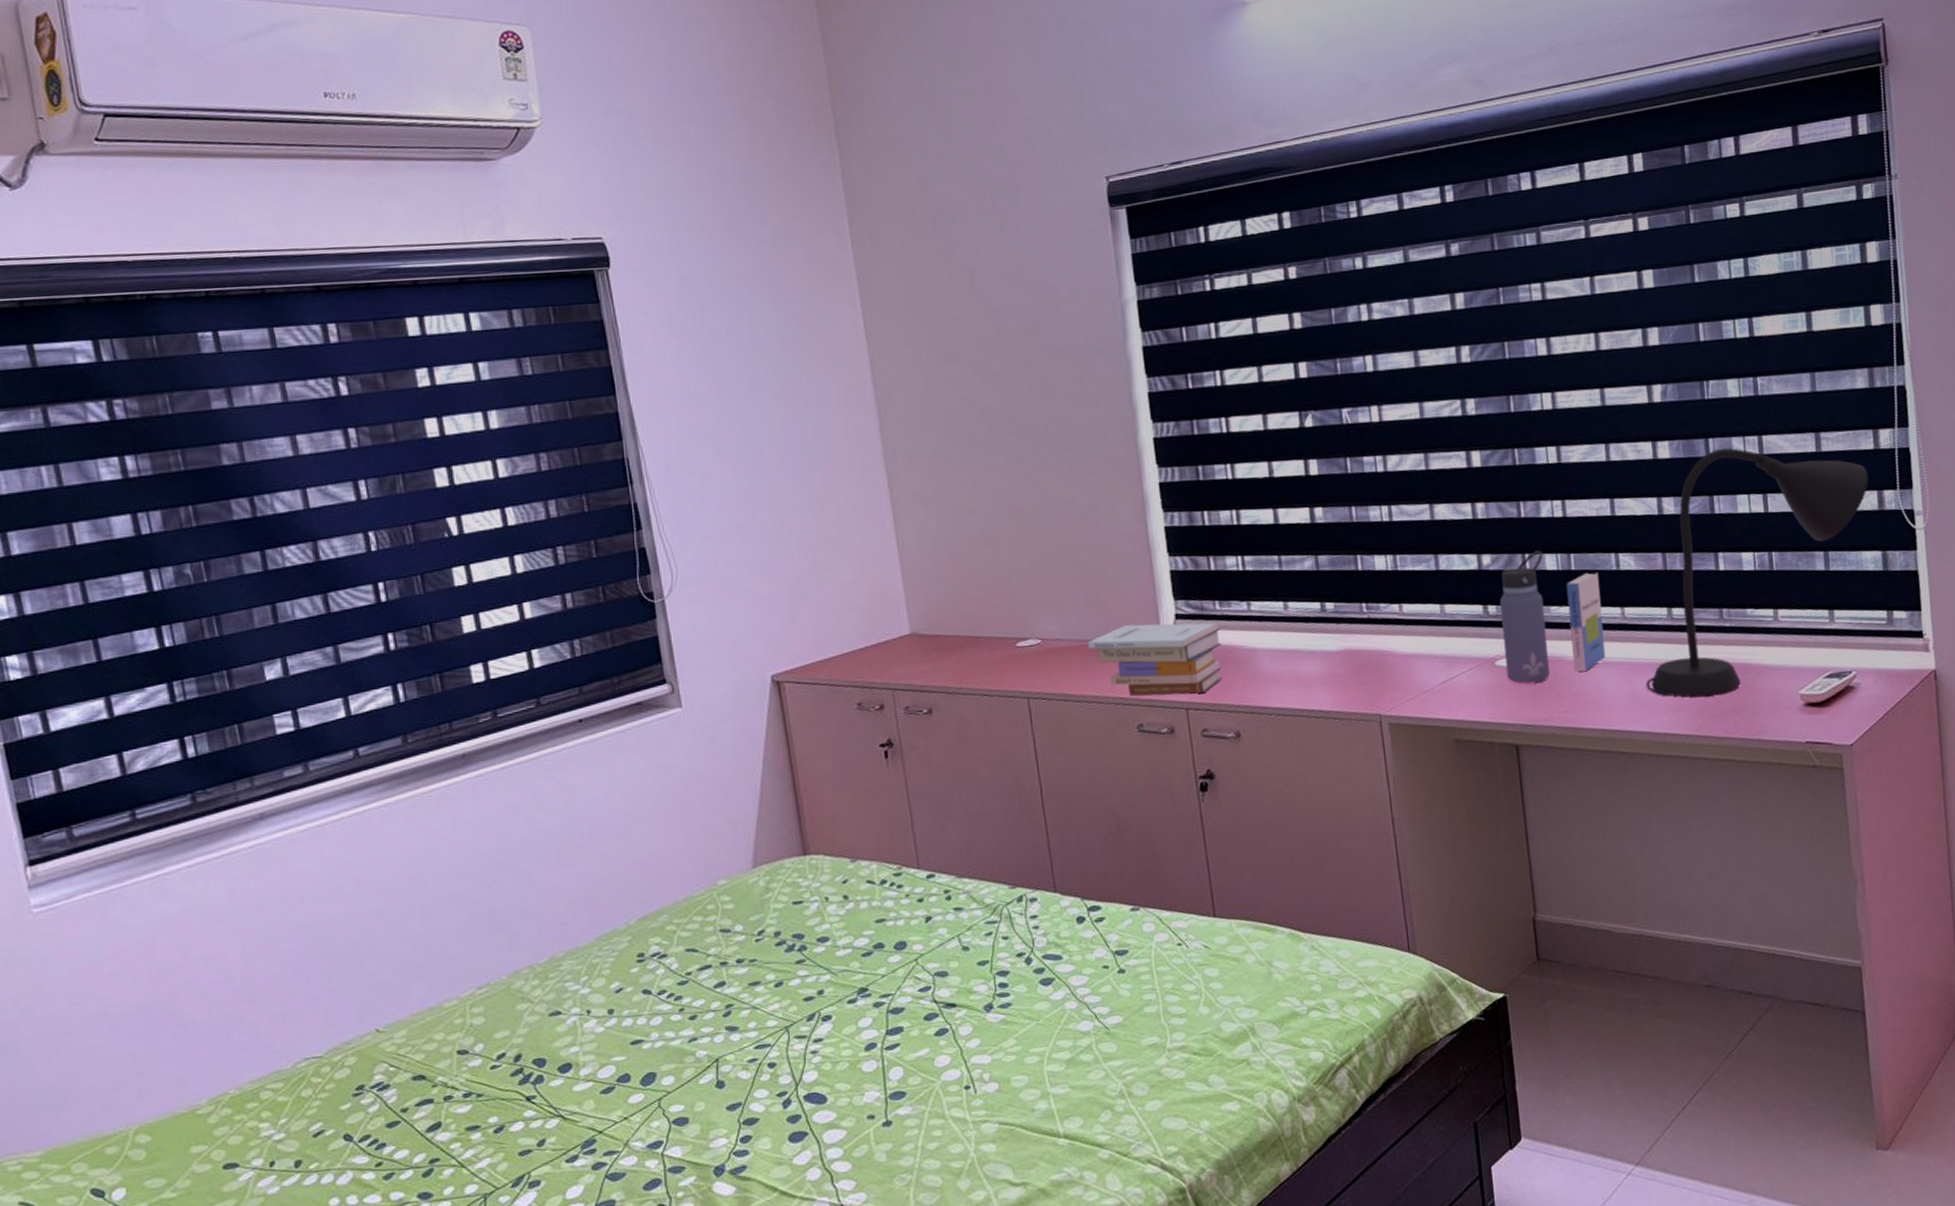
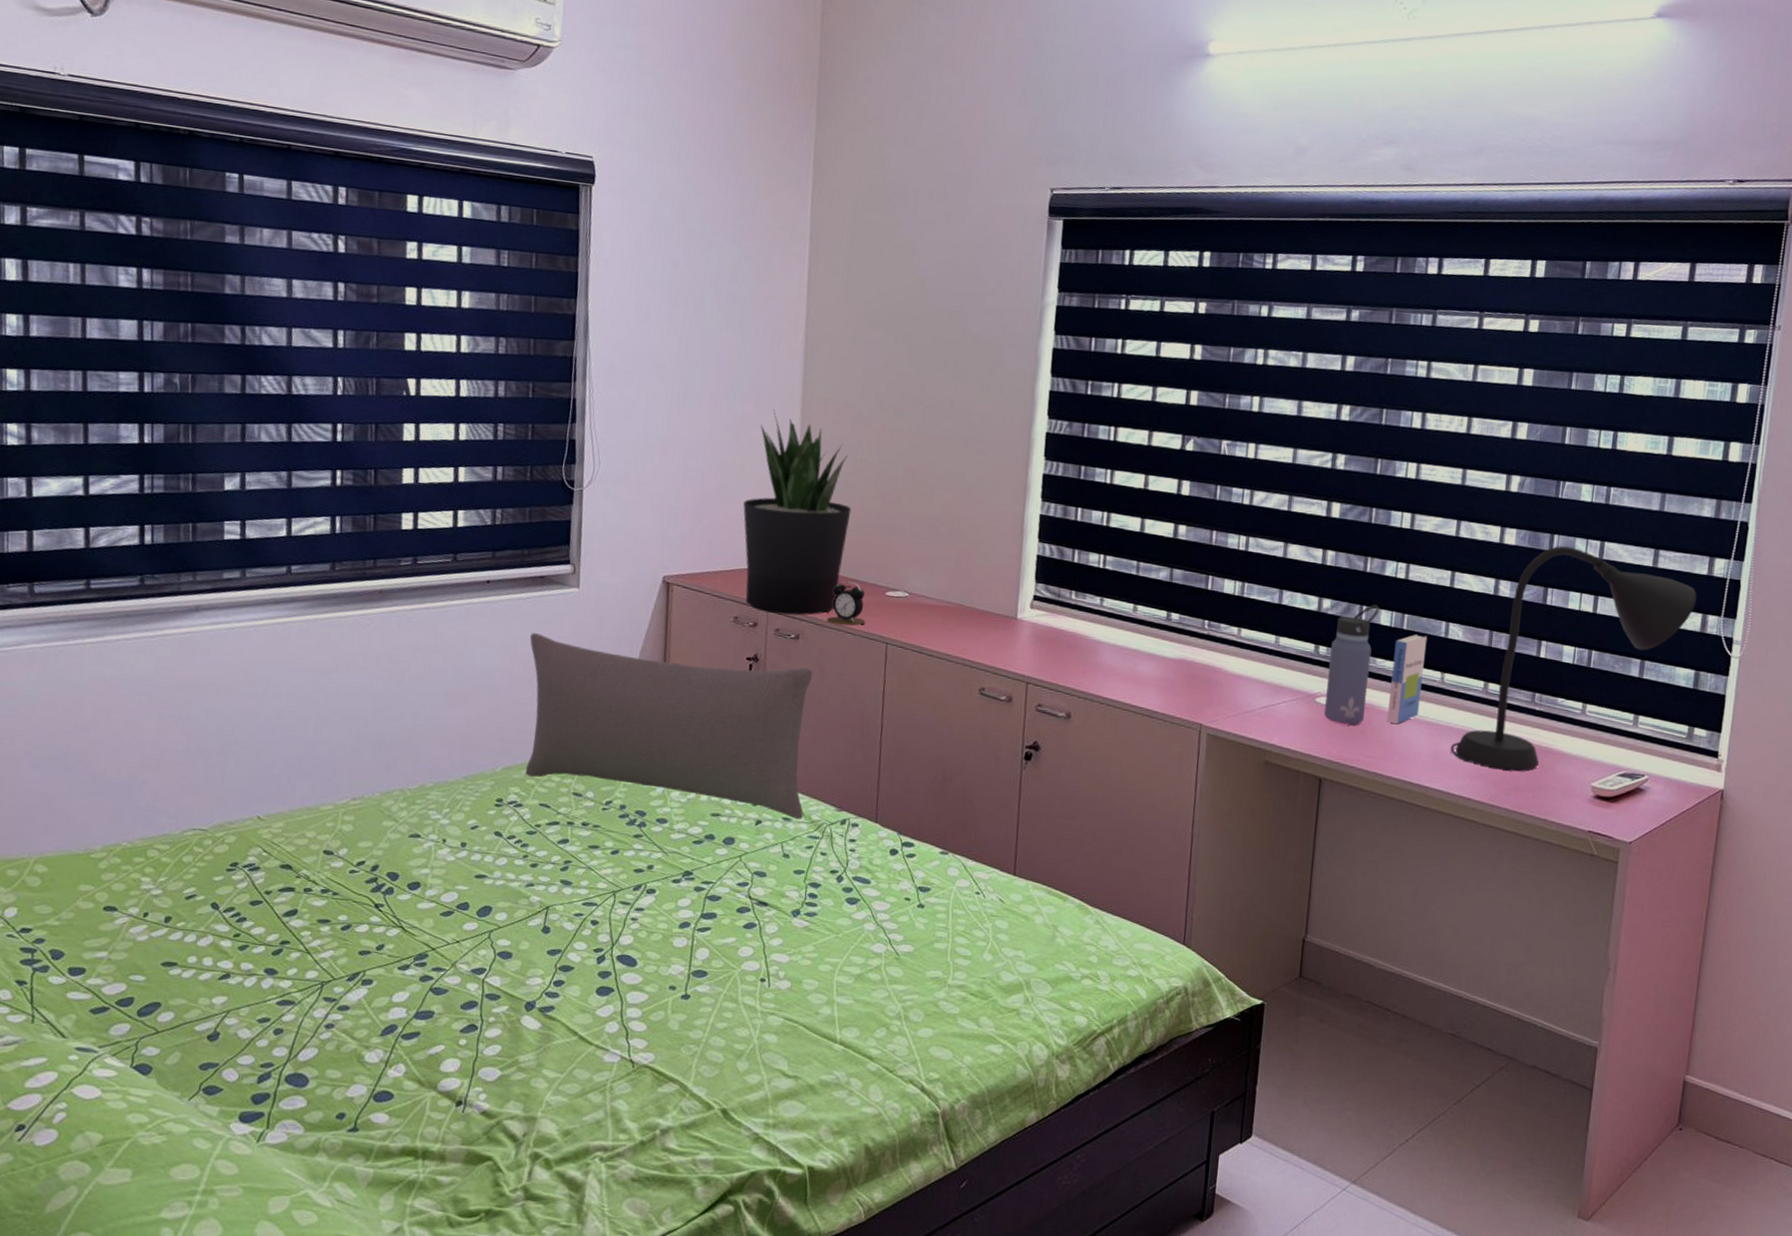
pillow: none [639,742,975,923] -> present [525,633,813,820]
planter: none [843,471,965,692] -> present [743,409,852,616]
alarm clock: none [957,639,1001,690] -> present [826,581,866,626]
books: present [1087,622,1222,697] -> none [949,596,1072,672]

